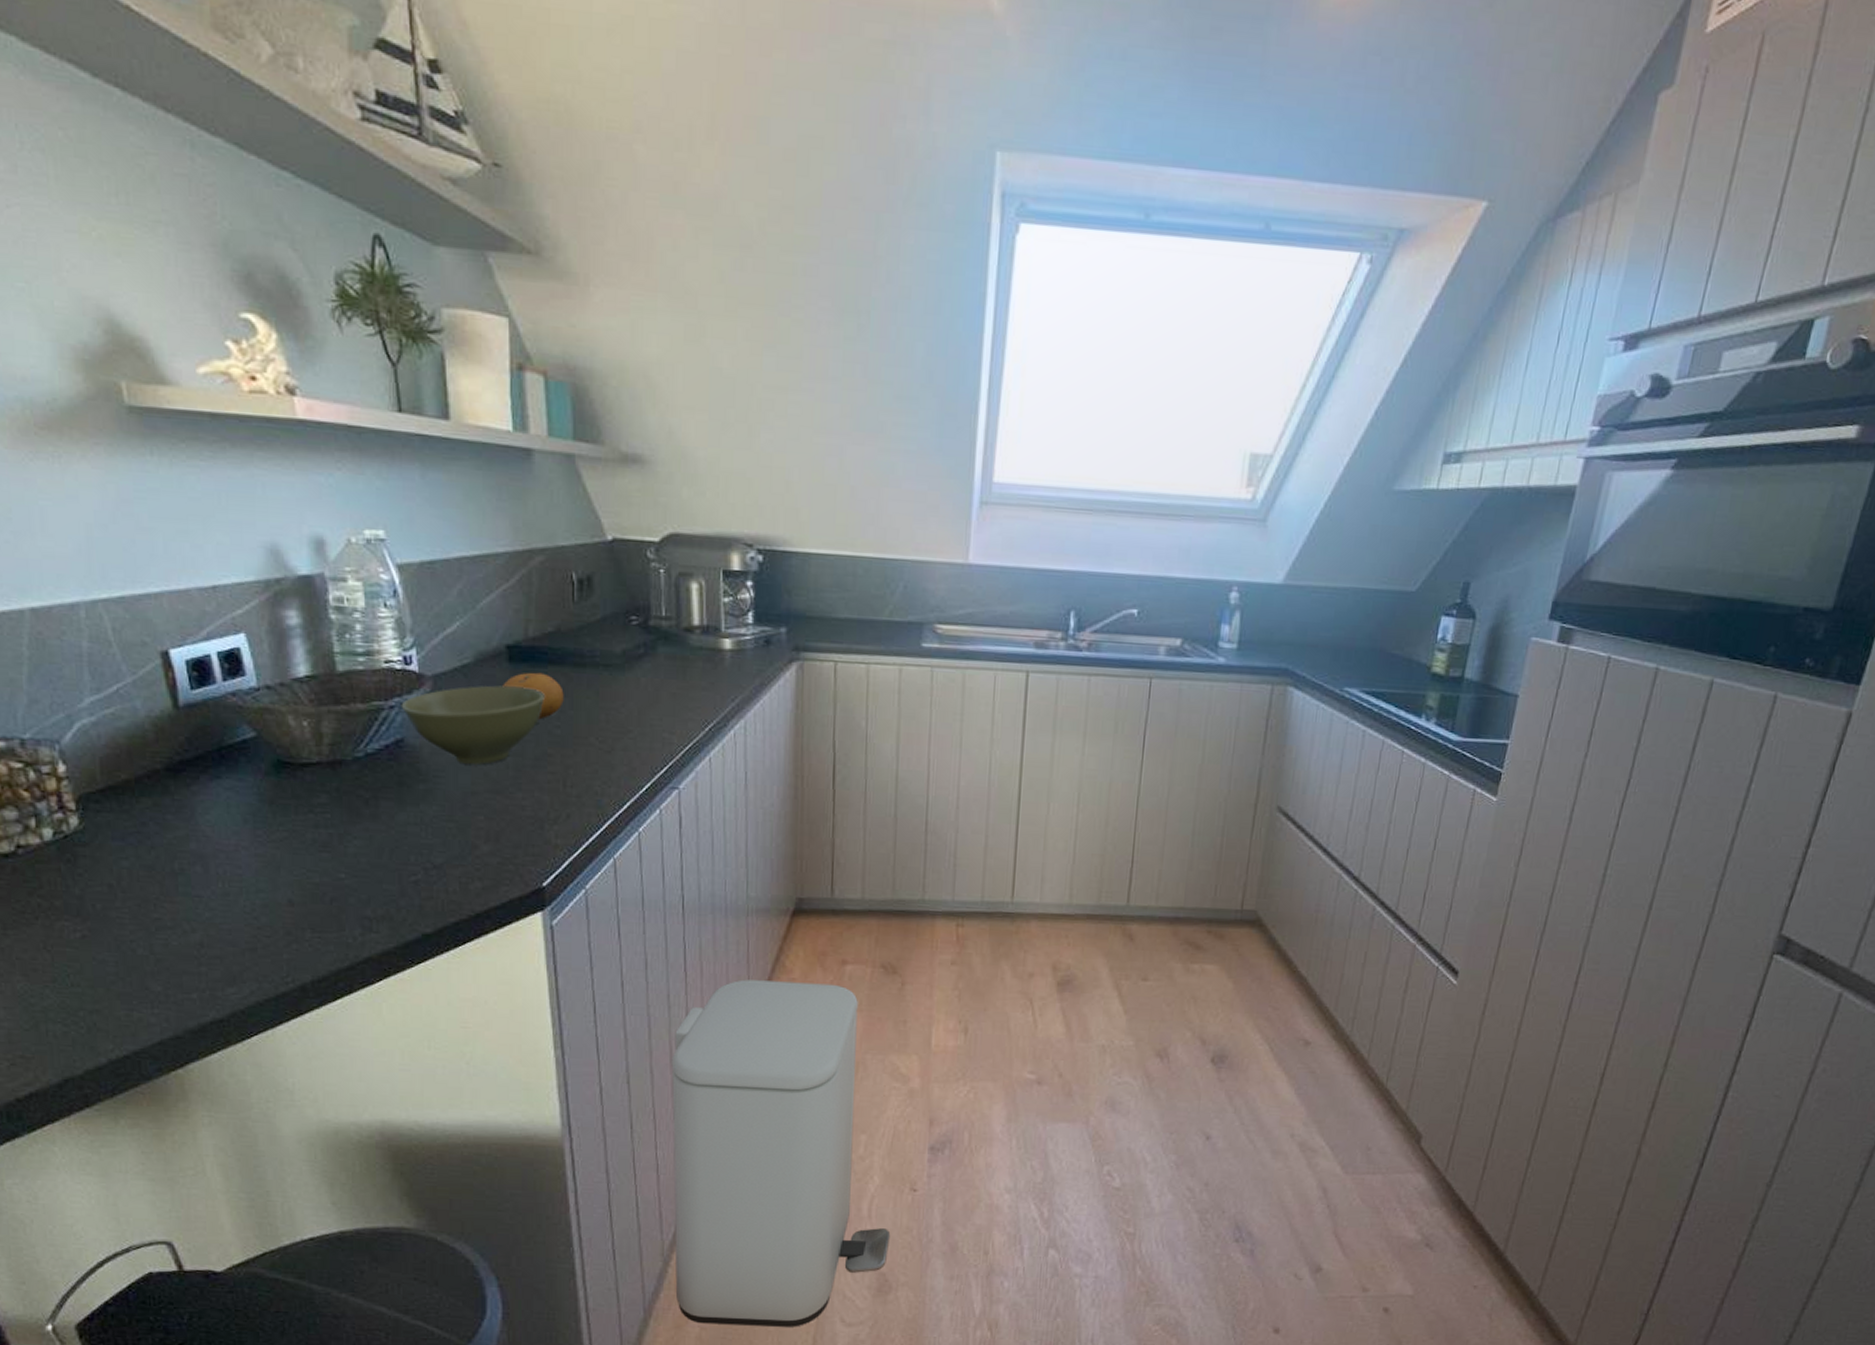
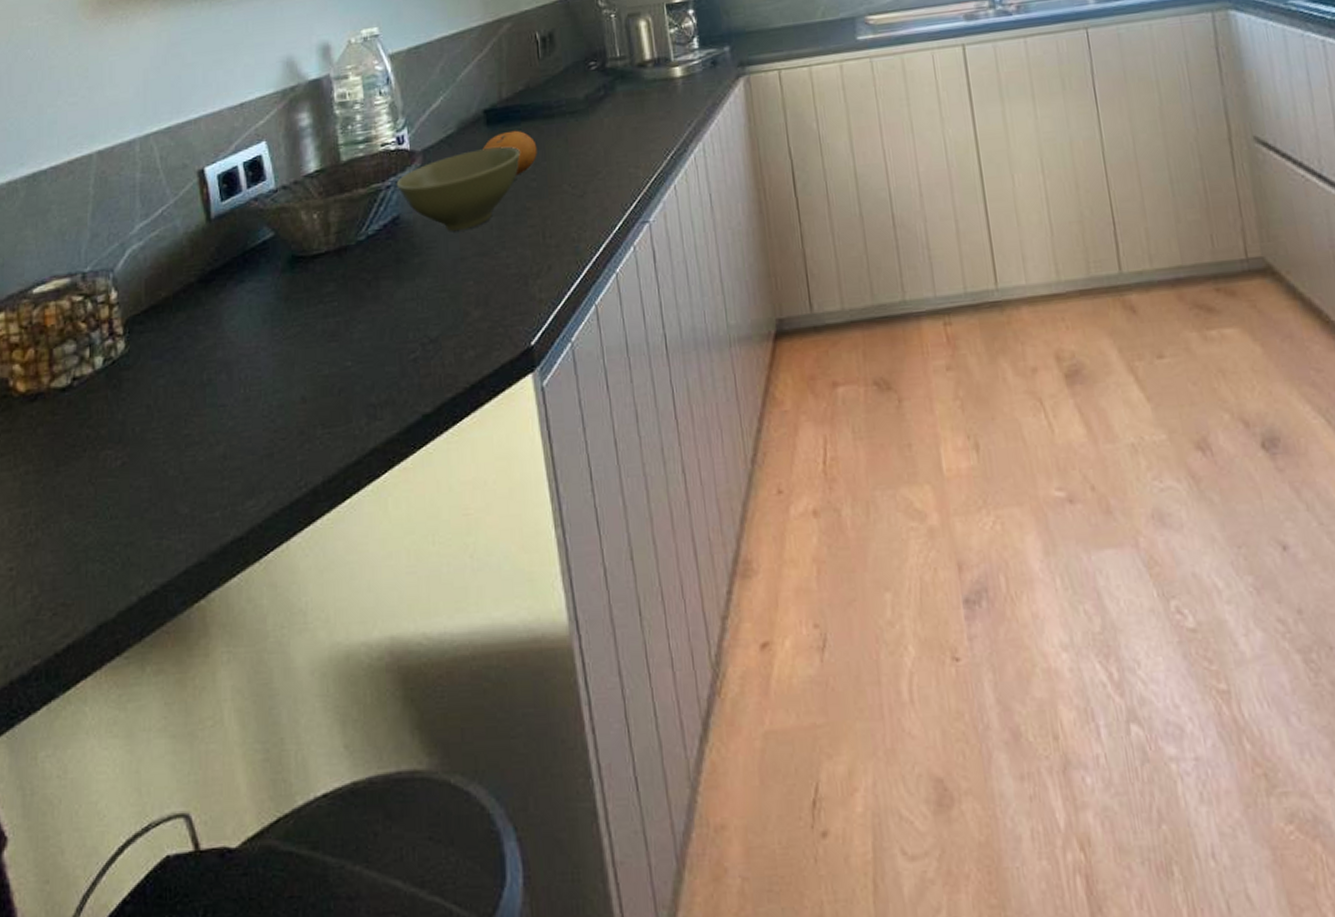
pedal bin: present [671,979,891,1327] -> none [672,411,942,872]

